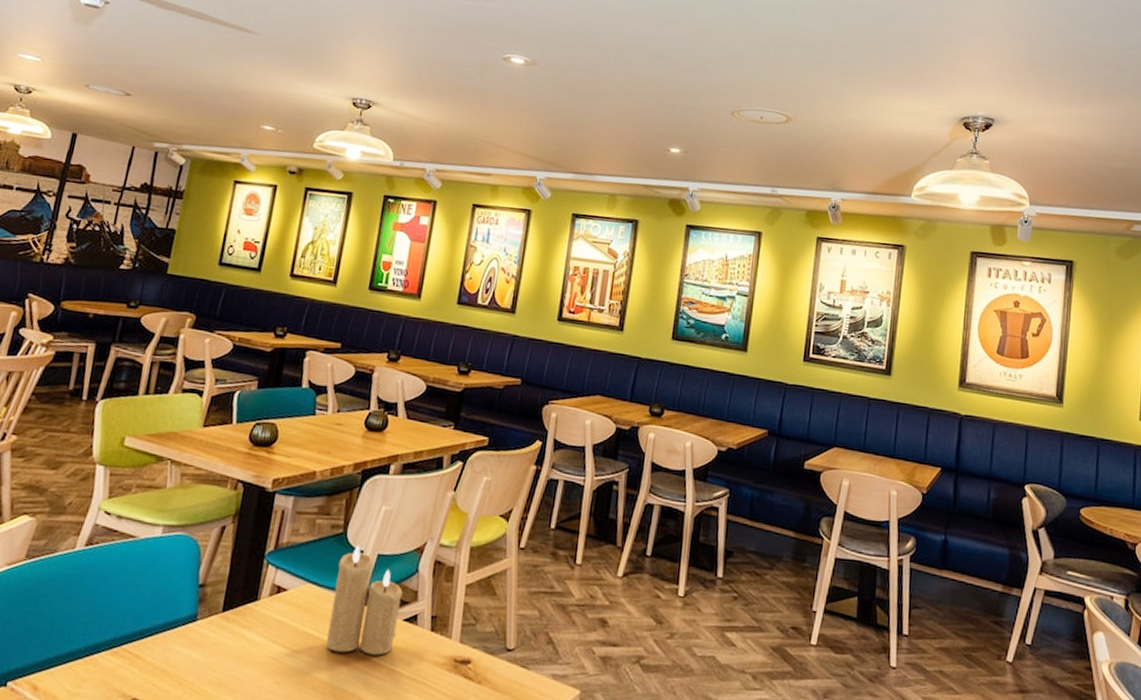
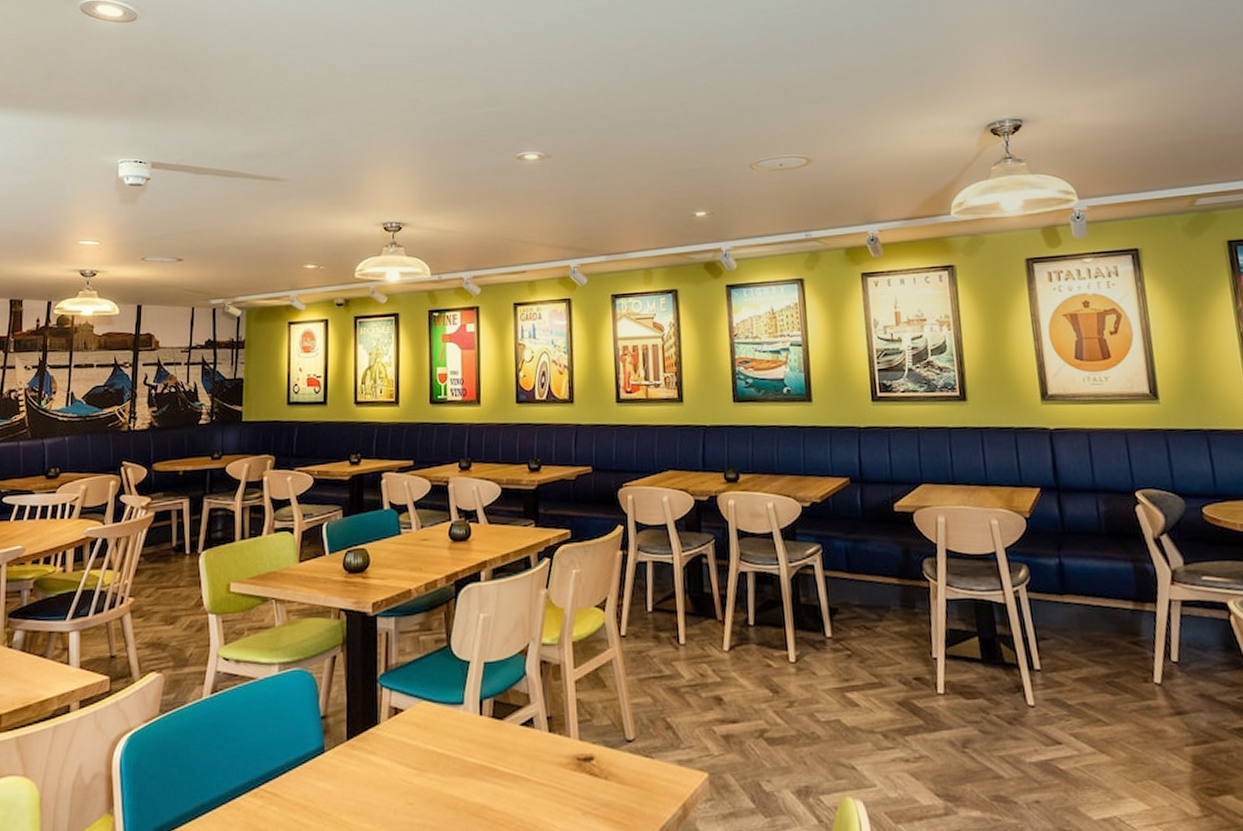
candle: present [326,545,403,656] -> none [448,656,515,766]

